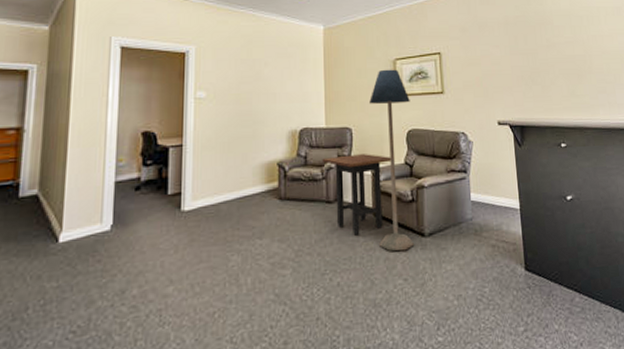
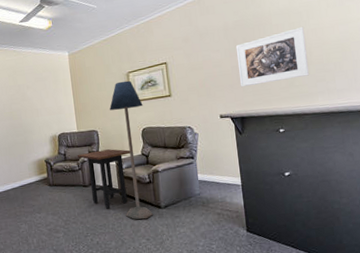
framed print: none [516,31,591,91] -> present [235,26,310,88]

